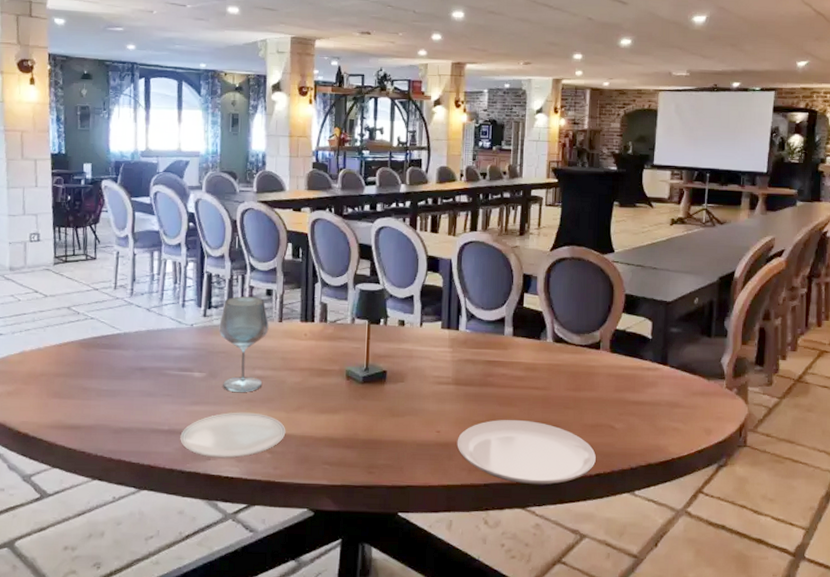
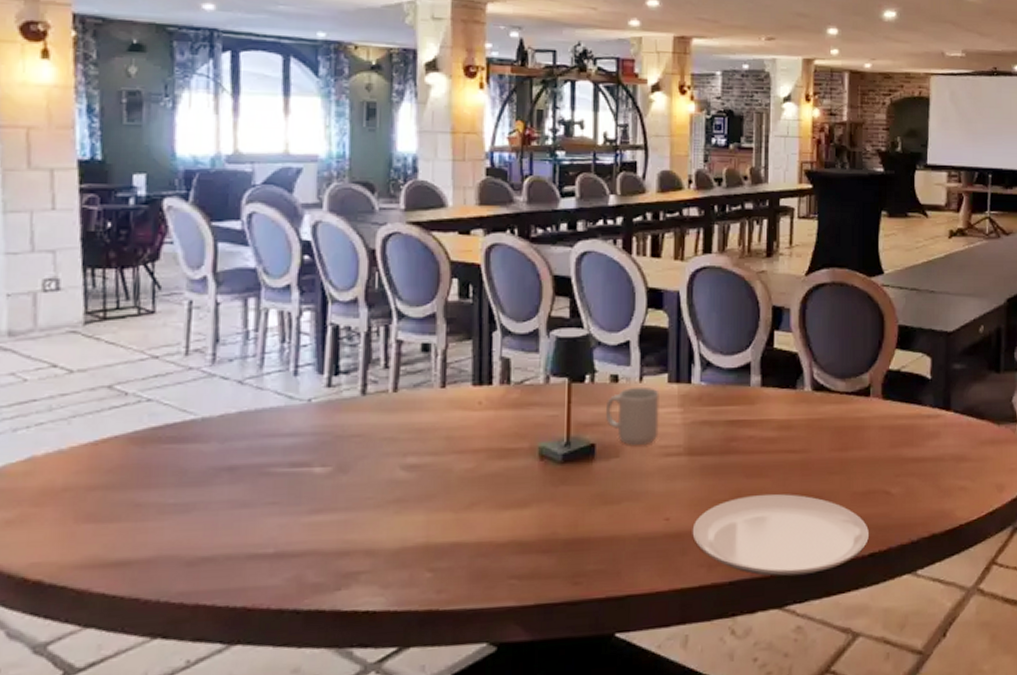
plate: present [180,412,286,459] -> none [293,516,454,587]
wine glass: present [219,296,269,392] -> none [351,355,427,490]
cup: none [395,330,435,374] -> present [606,386,659,445]

